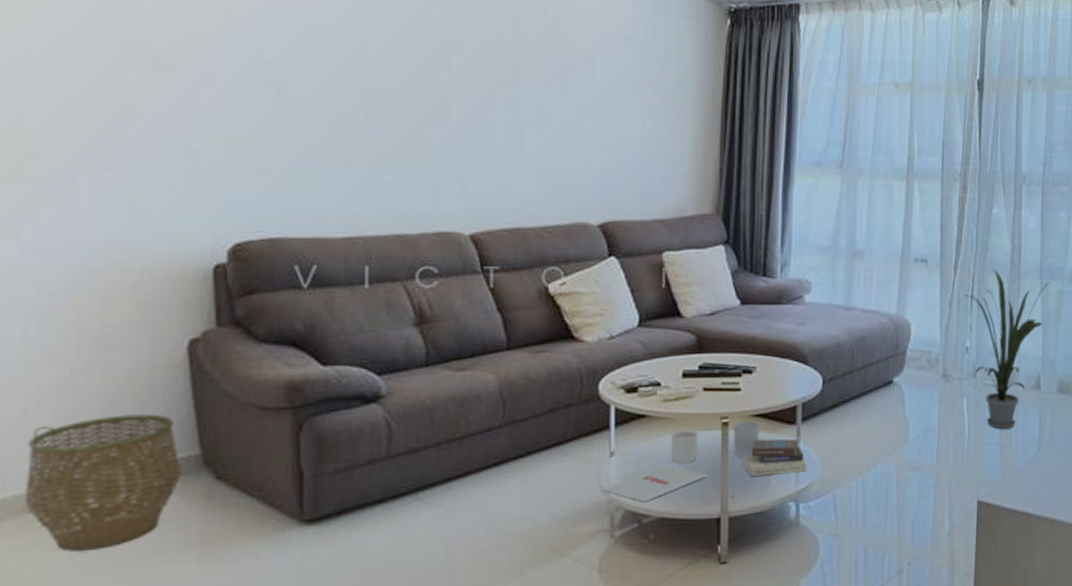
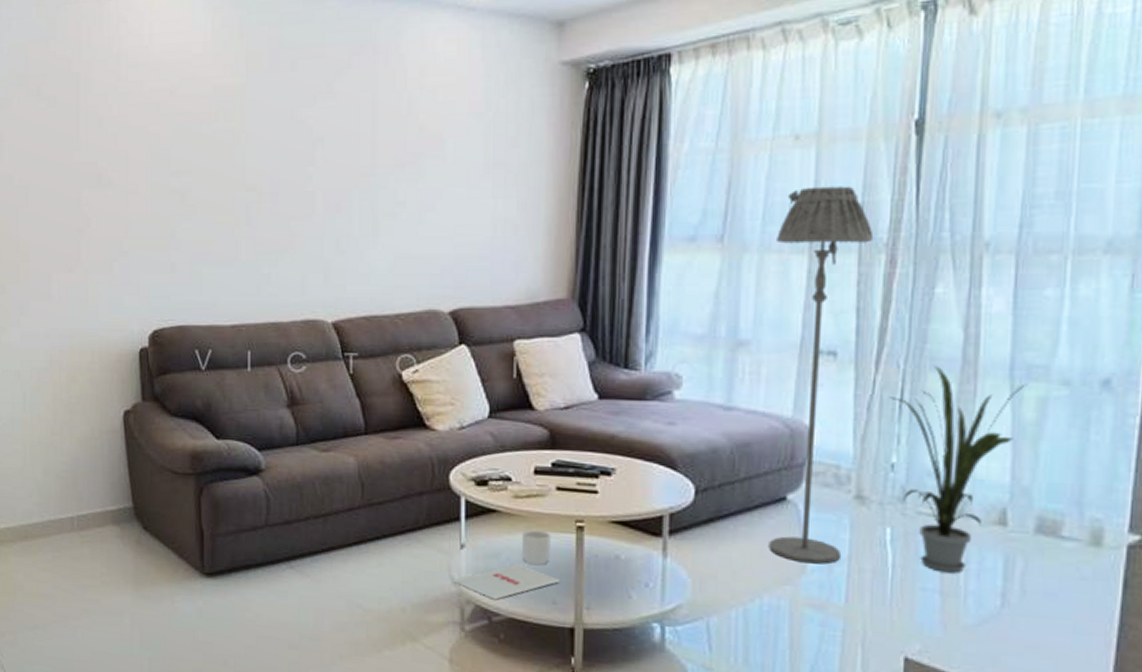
basket: present [25,414,183,552] -> none [26,469,121,575]
candle holder: present [733,421,760,460] -> none [589,527,620,569]
books: present [743,439,807,477] -> none [599,548,675,592]
floor lamp: none [881,126,952,434] -> present [769,186,874,565]

